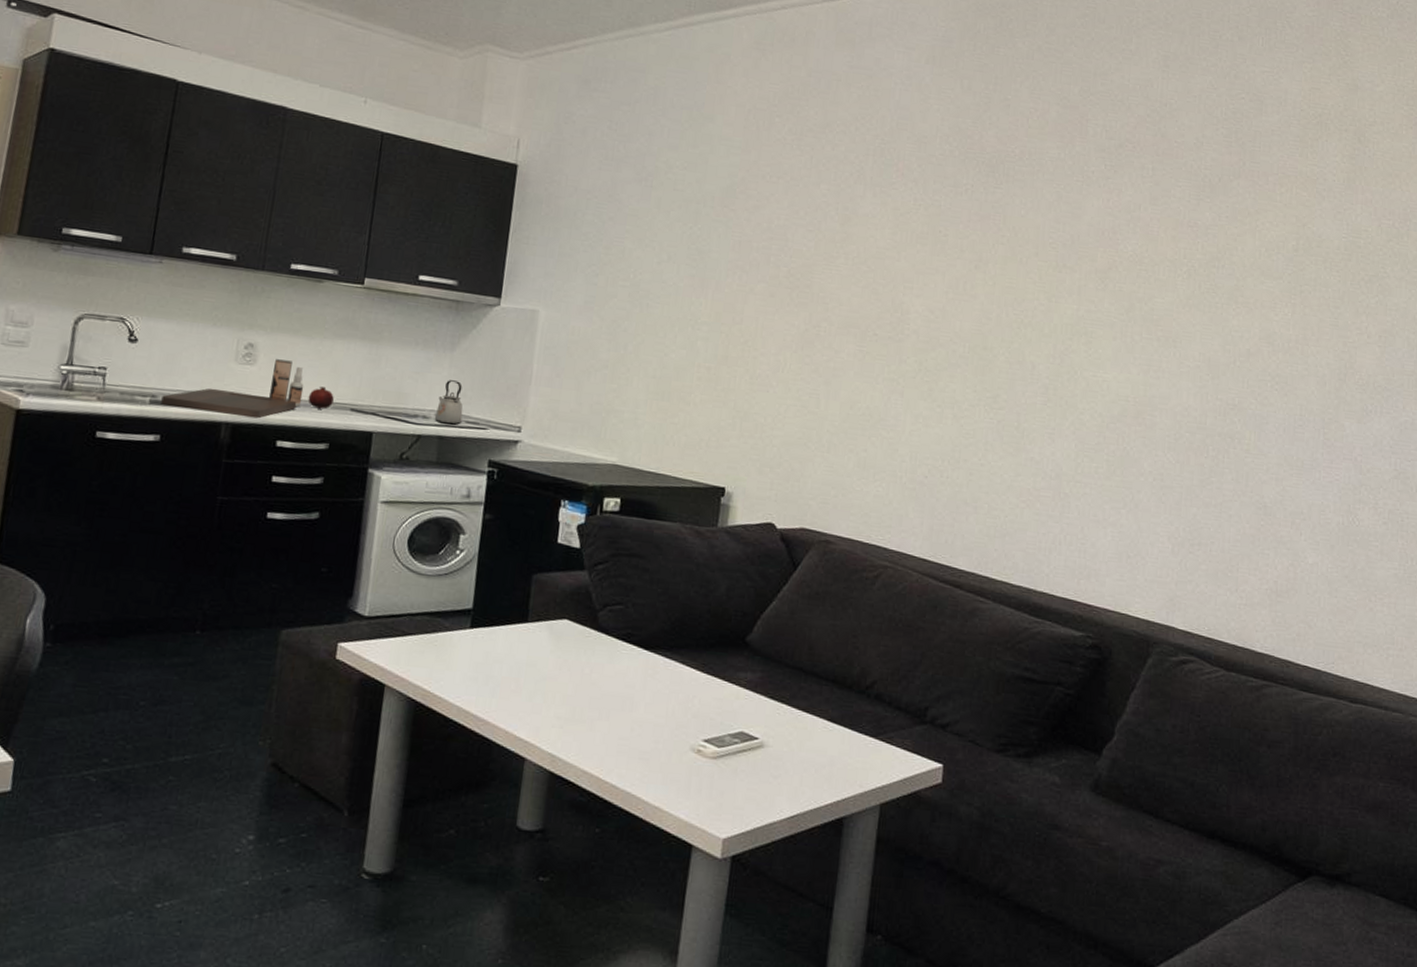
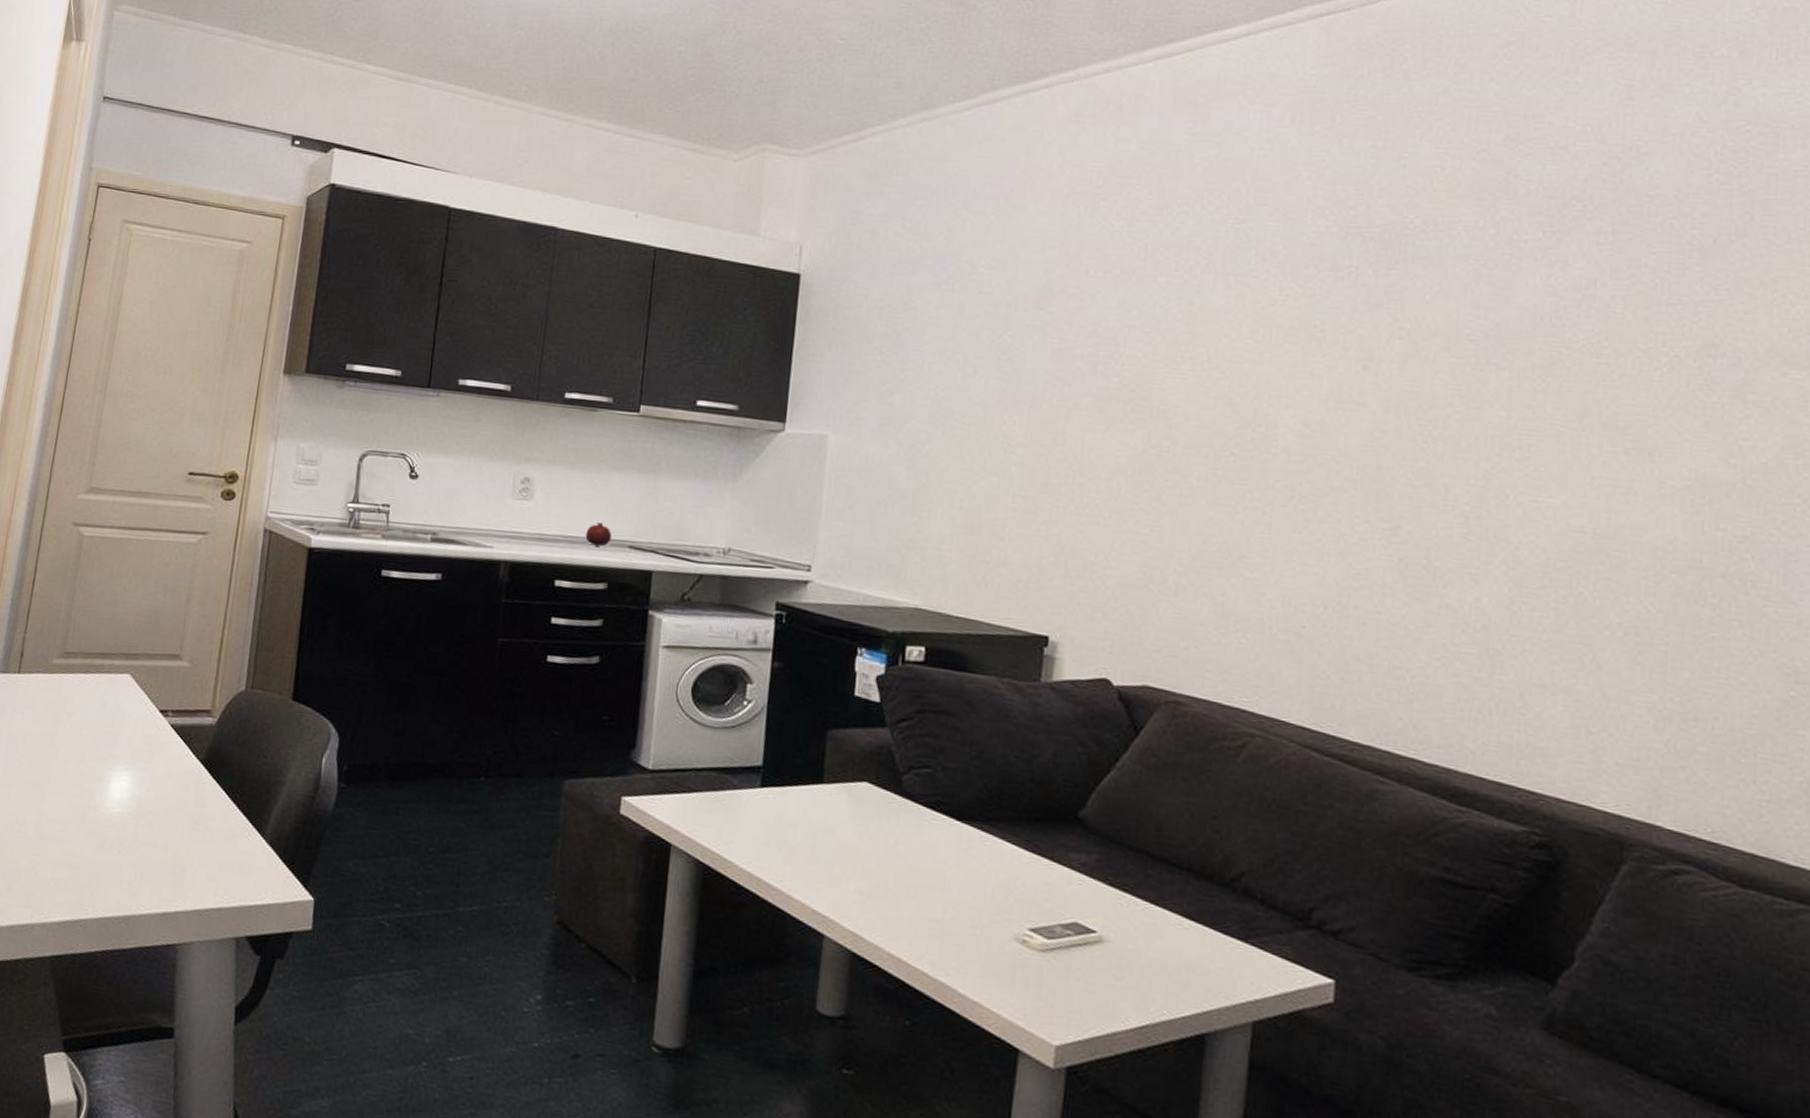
cutting board: present [161,388,297,419] -> none [441,524,575,557]
spray bottle: present [269,359,304,408] -> none [546,494,581,545]
kettle: present [434,380,463,426] -> none [716,514,748,565]

